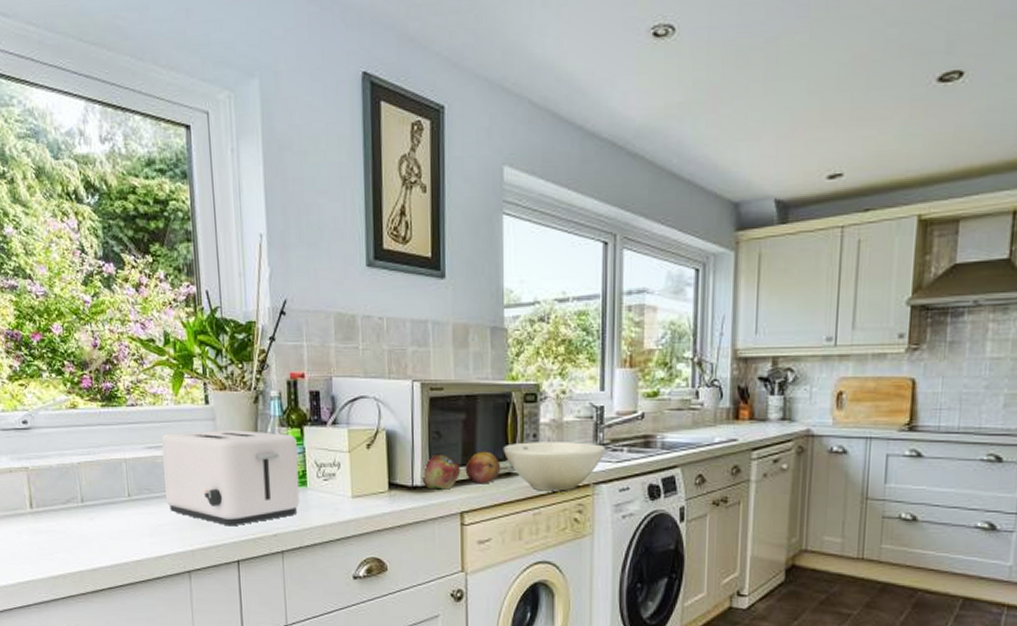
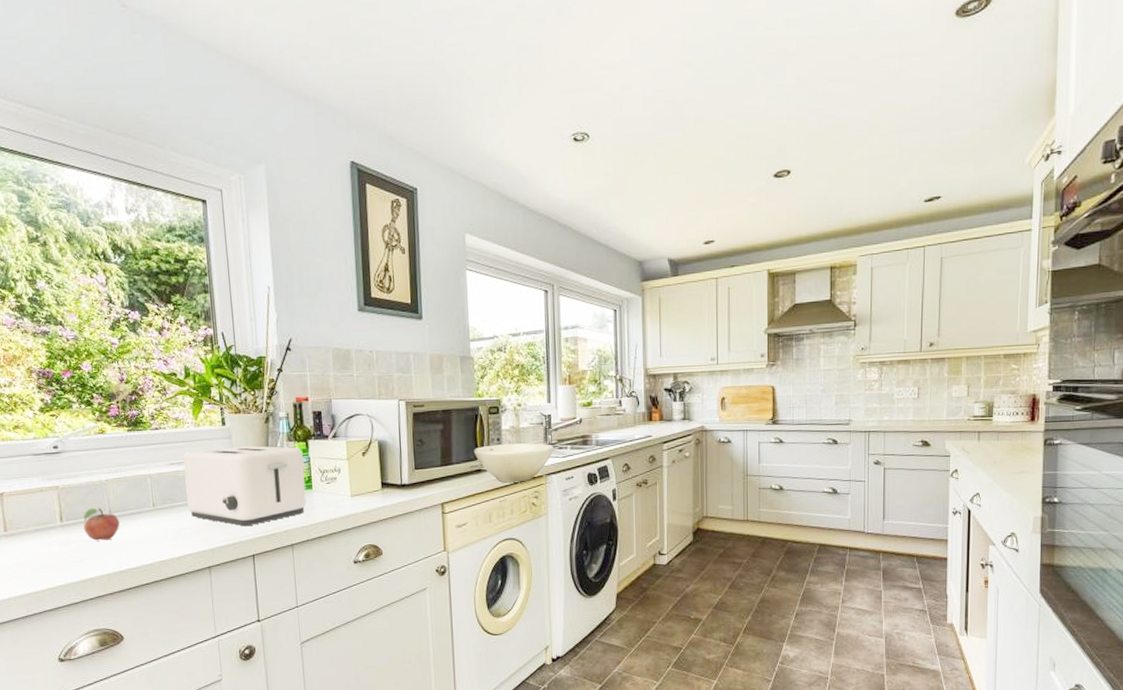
fruit: none [54,494,93,533] -> present [83,507,120,541]
fruit: present [422,454,461,490] -> none [409,457,440,486]
fruit: present [465,451,500,484] -> none [444,453,472,480]

